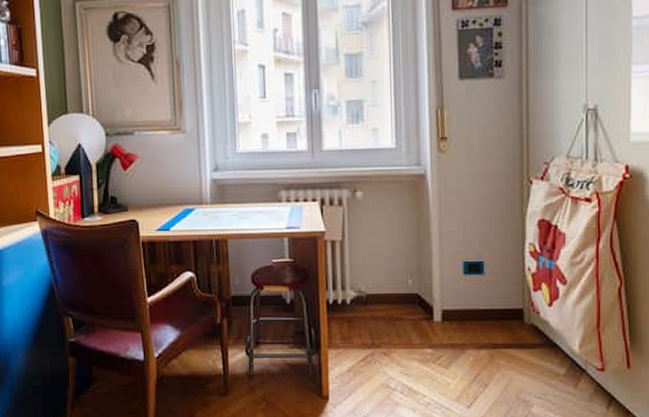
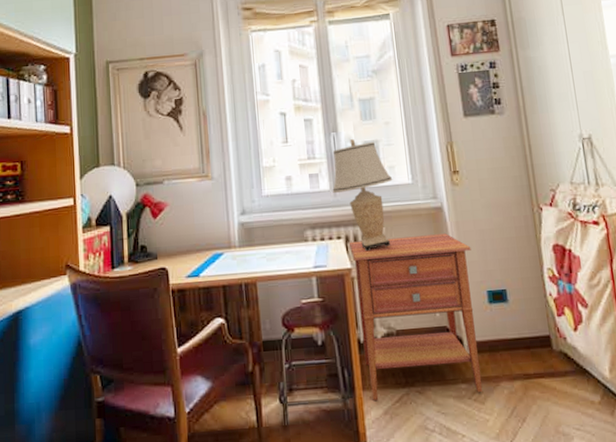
table lamp: none [310,98,376,216] -> present [332,139,393,252]
nightstand: none [324,202,452,358] -> present [348,233,483,400]

